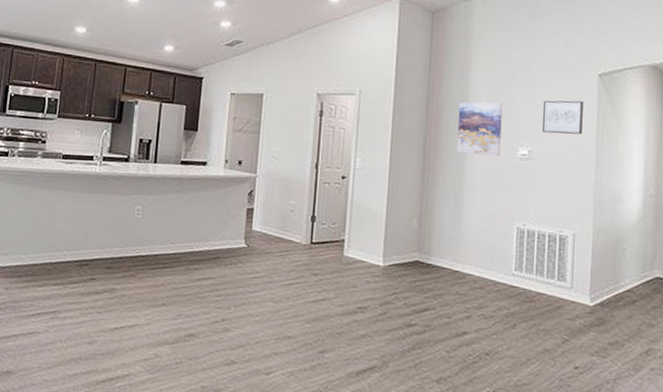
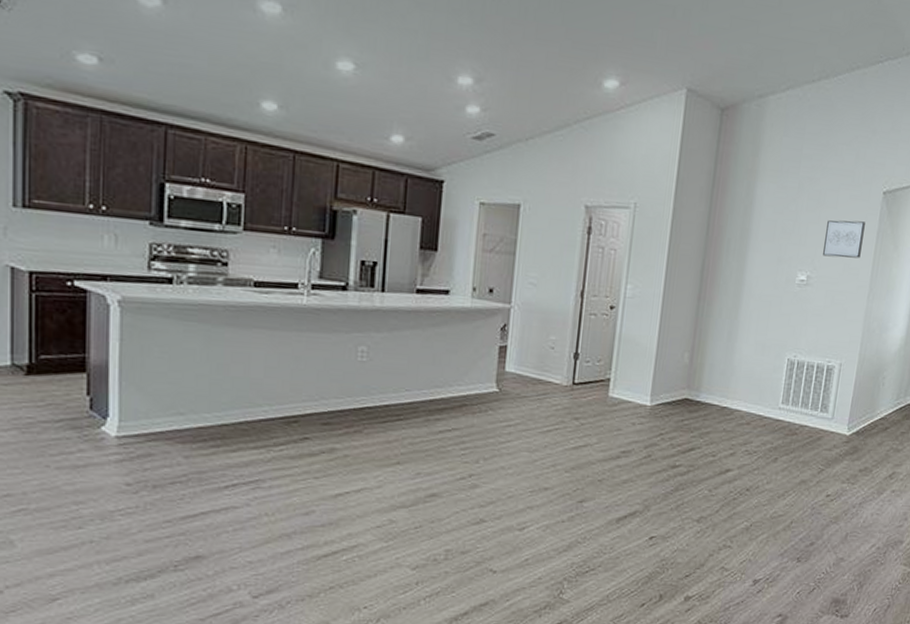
wall art: present [456,101,503,157] -> none [735,219,787,283]

